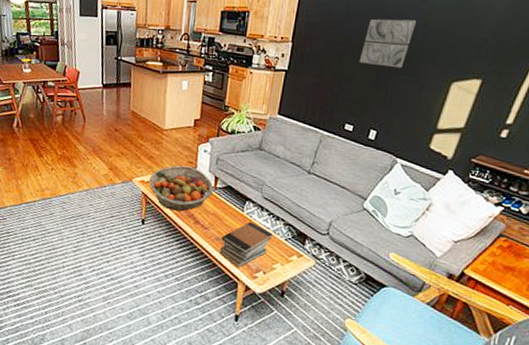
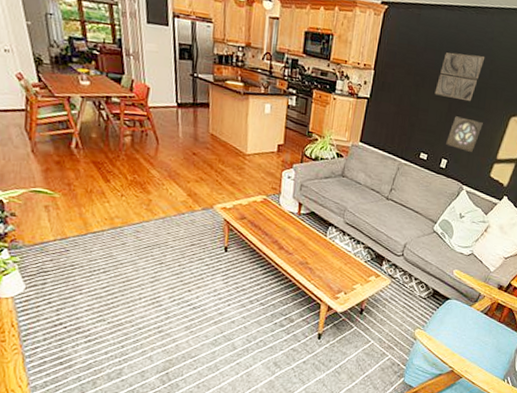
fruit basket: present [149,165,214,212] -> none [231,191,298,238]
book stack: present [220,221,273,268] -> none [304,246,354,290]
wall ornament: none [374,84,418,122] -> present [446,116,483,152]

